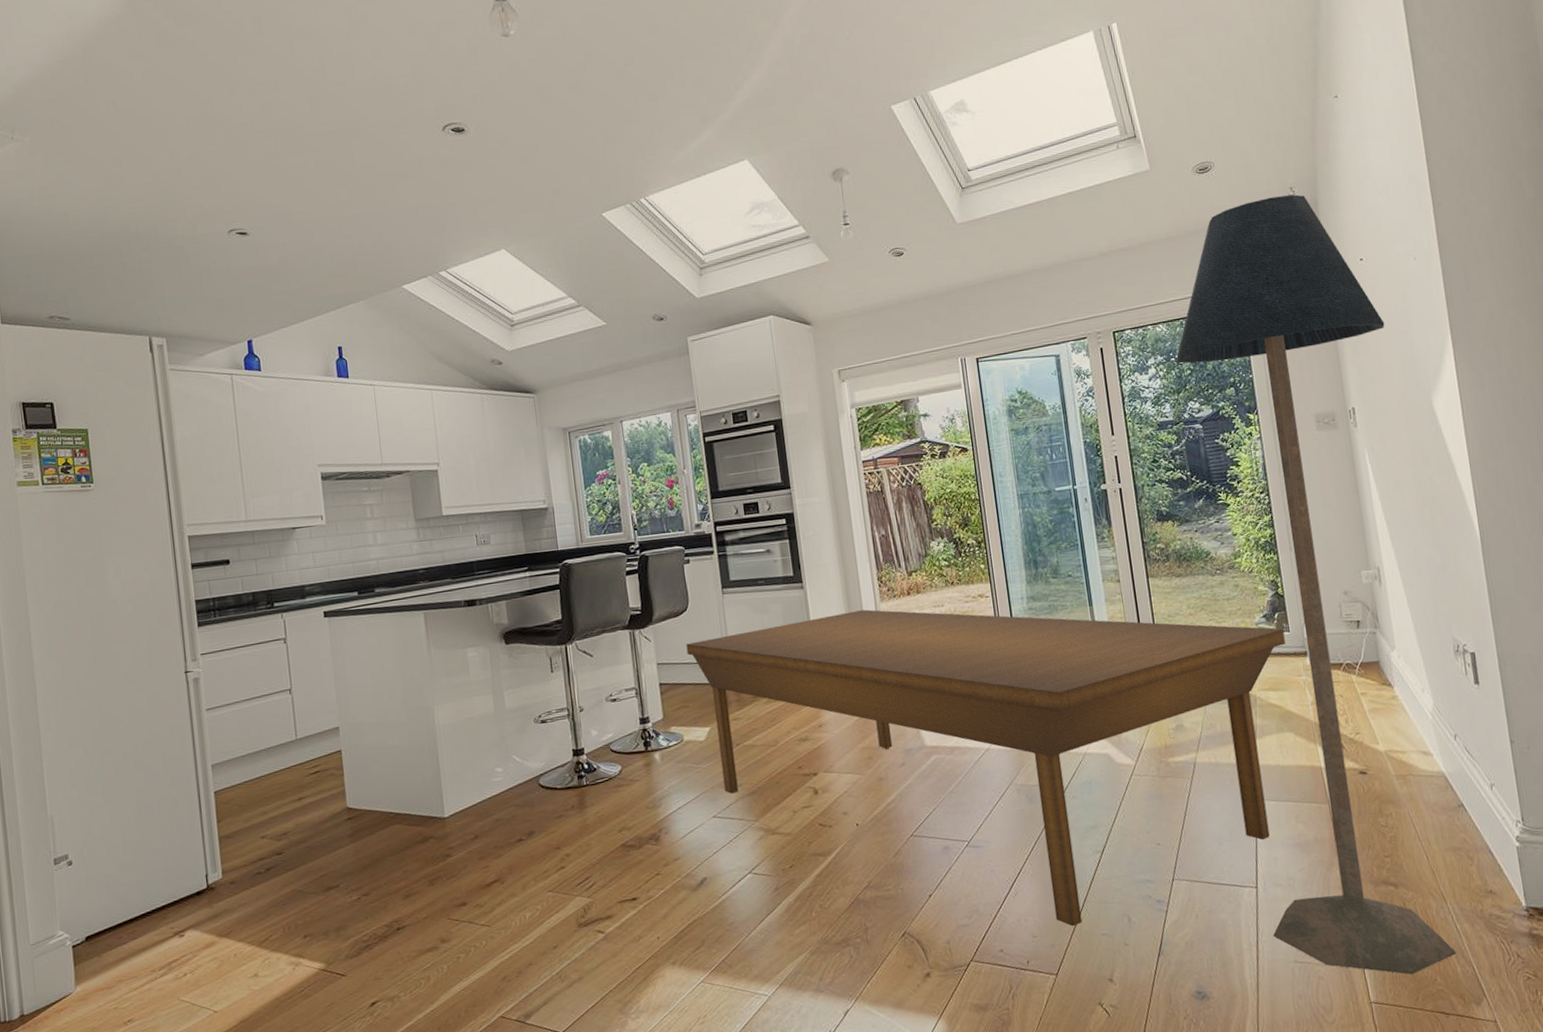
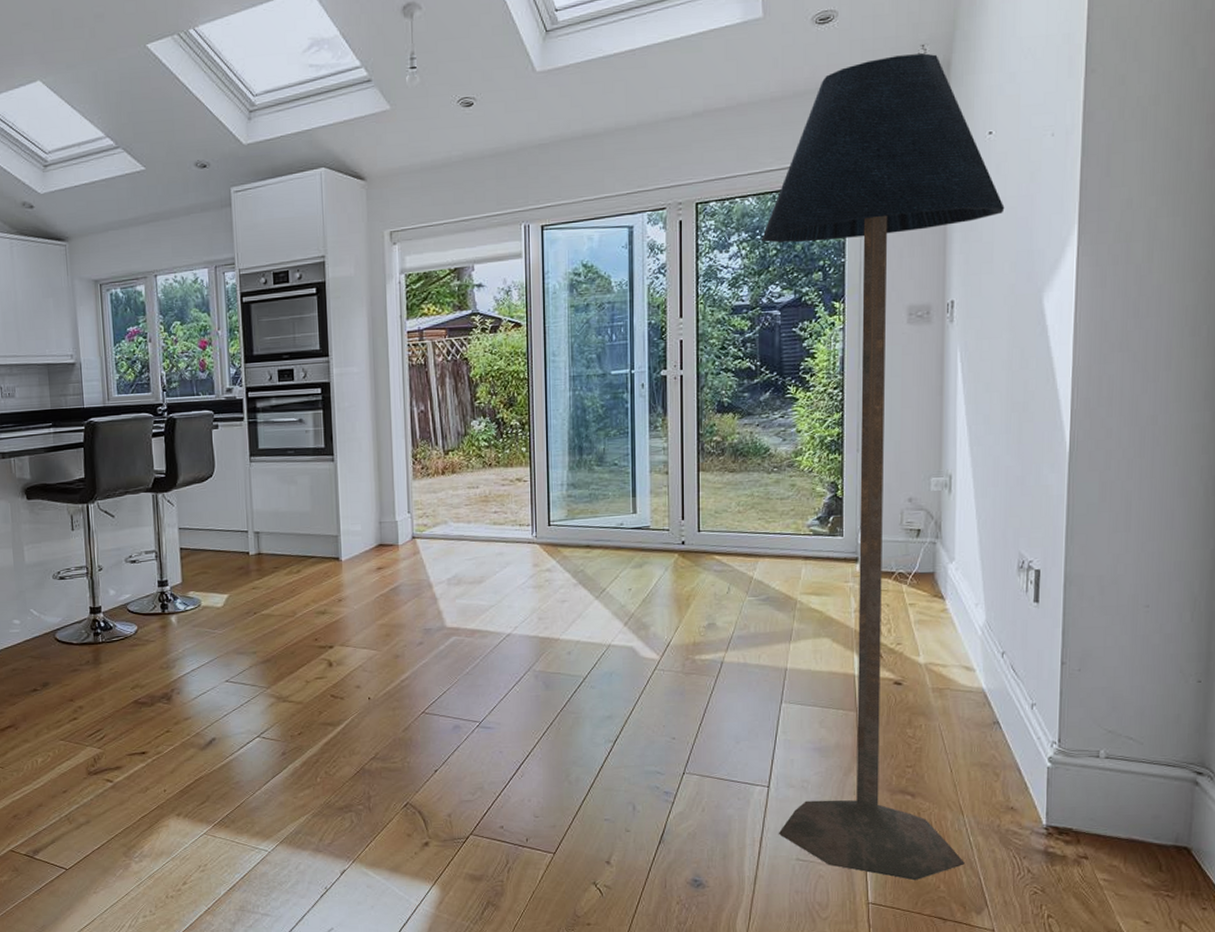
dining table: present [686,609,1285,927] -> none [209,487,837,810]

